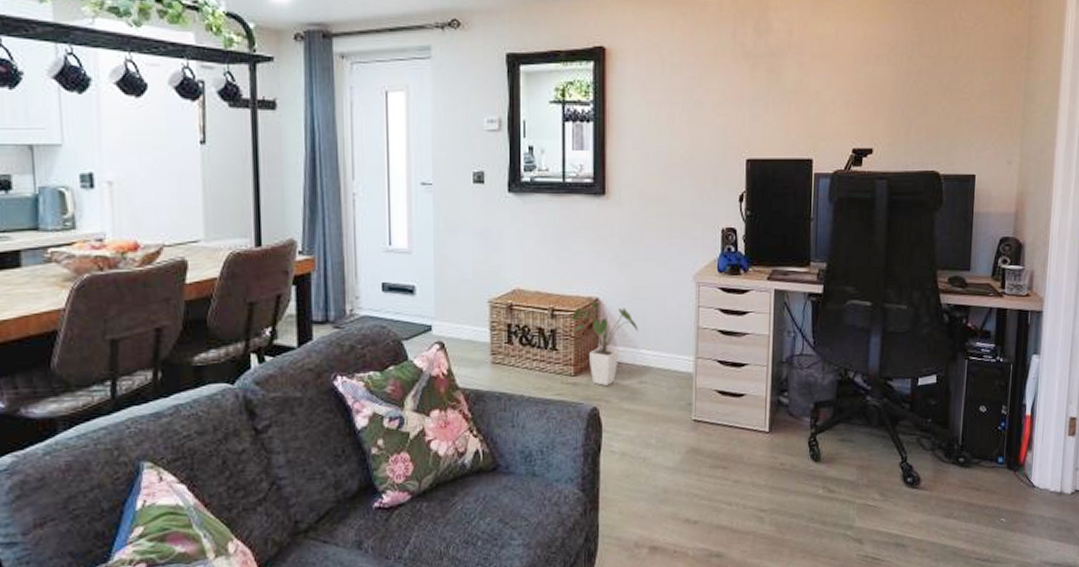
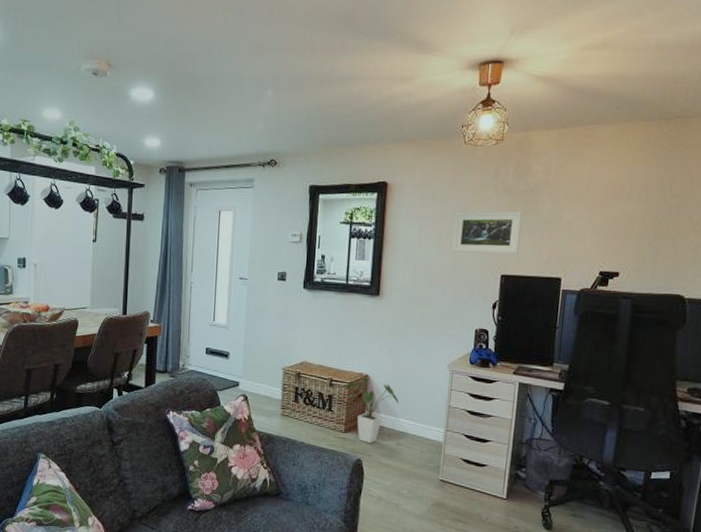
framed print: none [688,80,765,134] -> present [452,211,522,254]

